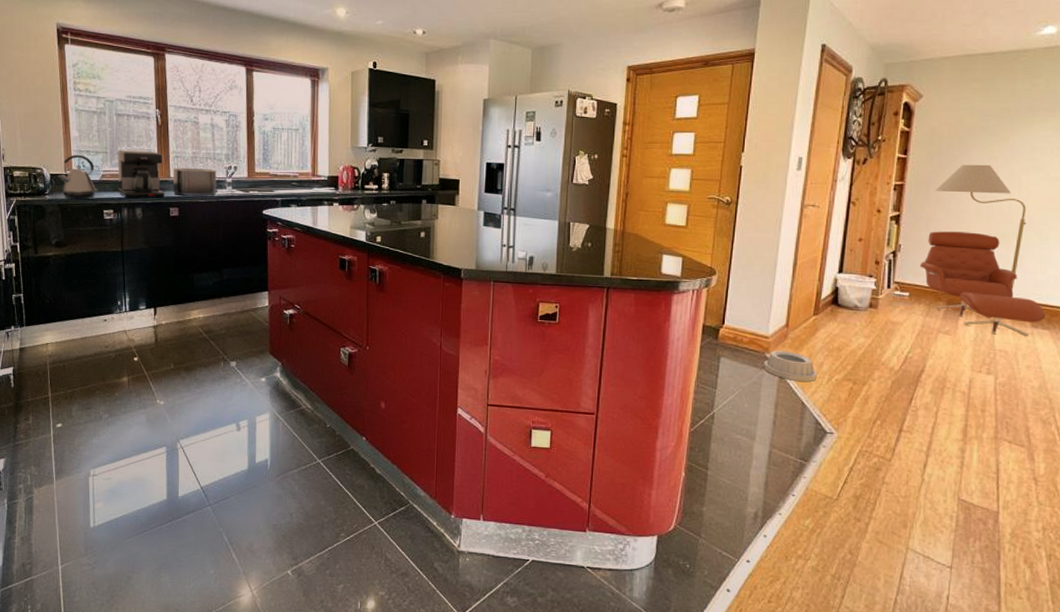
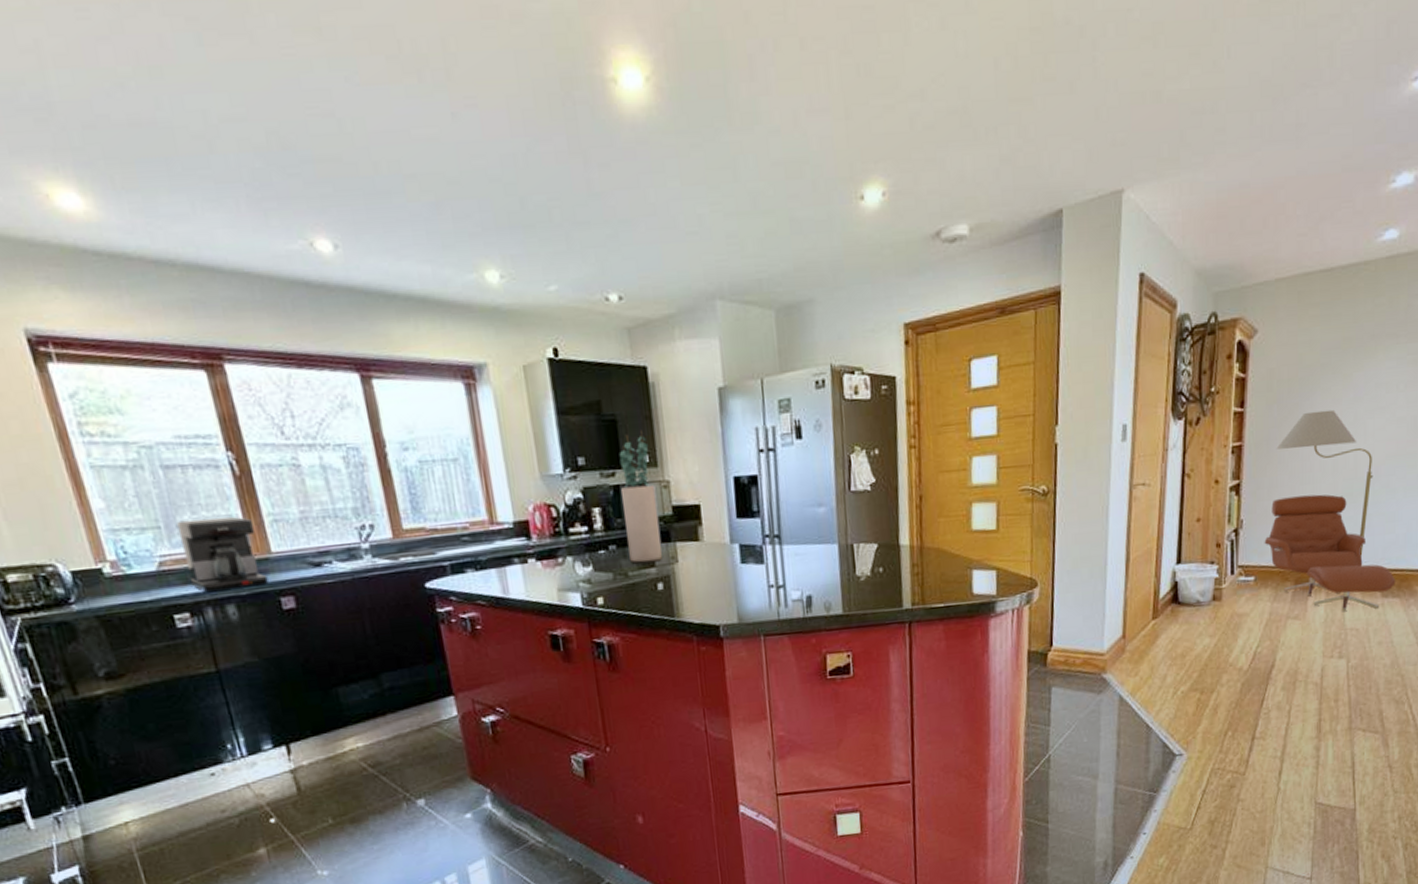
kettle: present [58,154,98,200] -> none [84,535,157,606]
toaster: present [173,167,218,197] -> none [273,532,351,579]
vase: none [404,123,429,217] -> present [619,429,663,565]
pet bowl: present [764,350,818,383] -> none [1101,666,1162,702]

